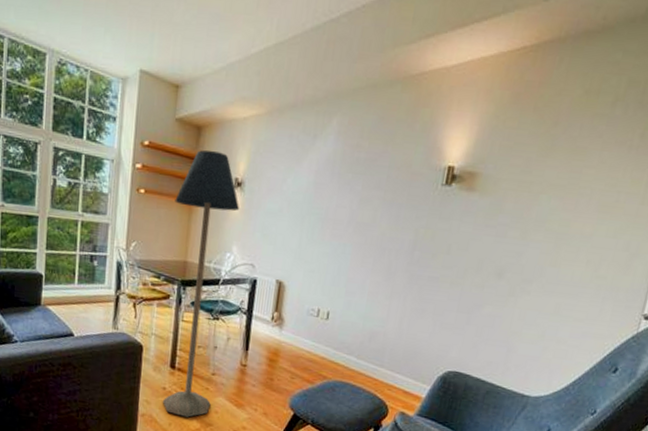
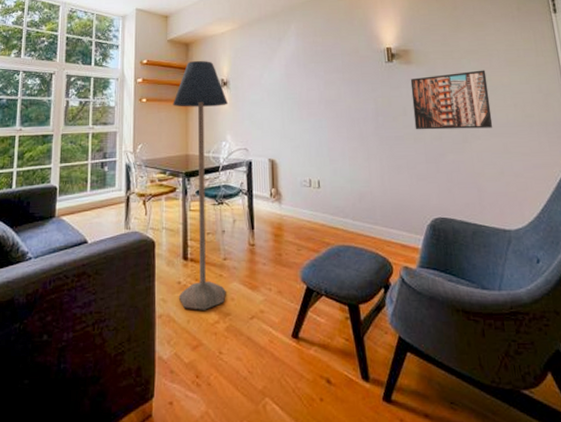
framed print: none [455,210,567,284] -> present [410,70,493,130]

